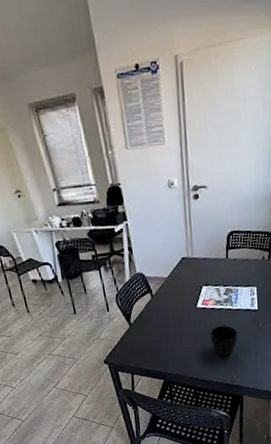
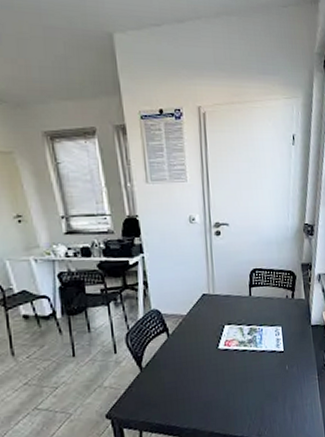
cup: present [210,325,238,356] -> none [233,368,264,405]

